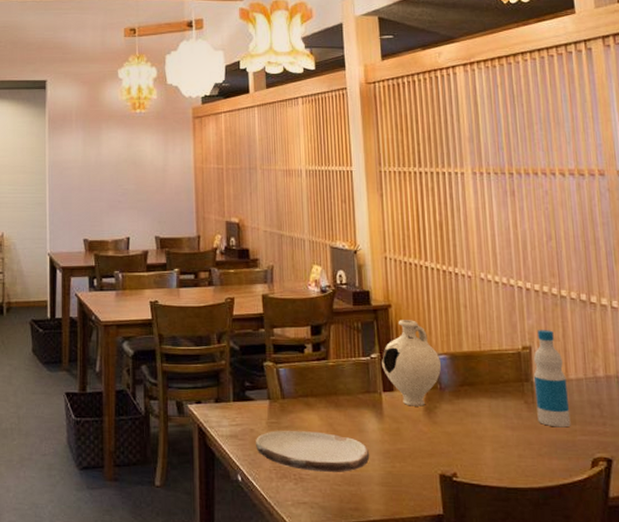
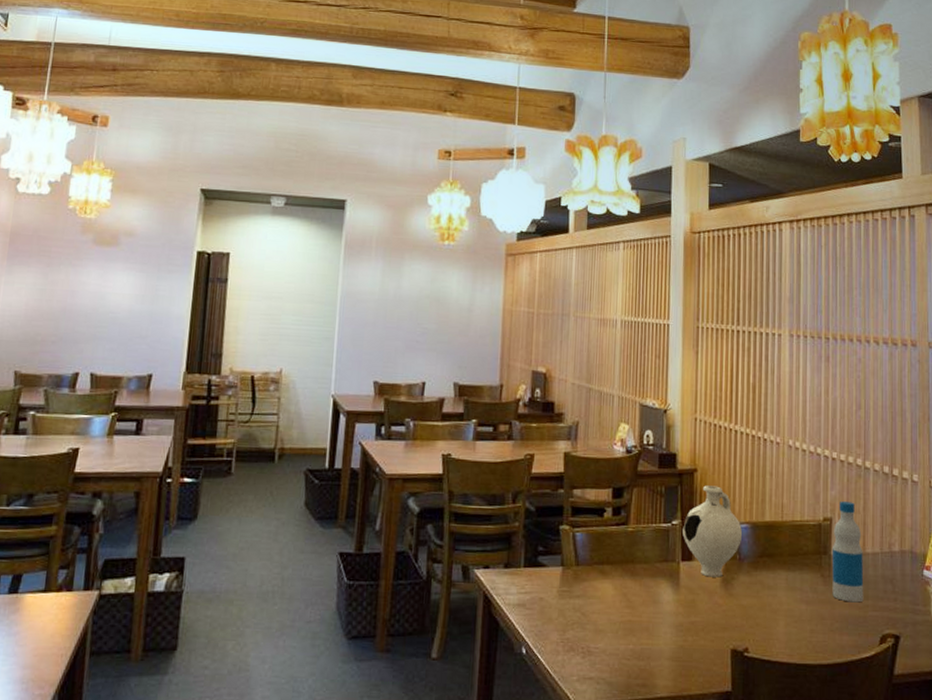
plate: present [256,431,370,473] -> none [544,600,663,647]

